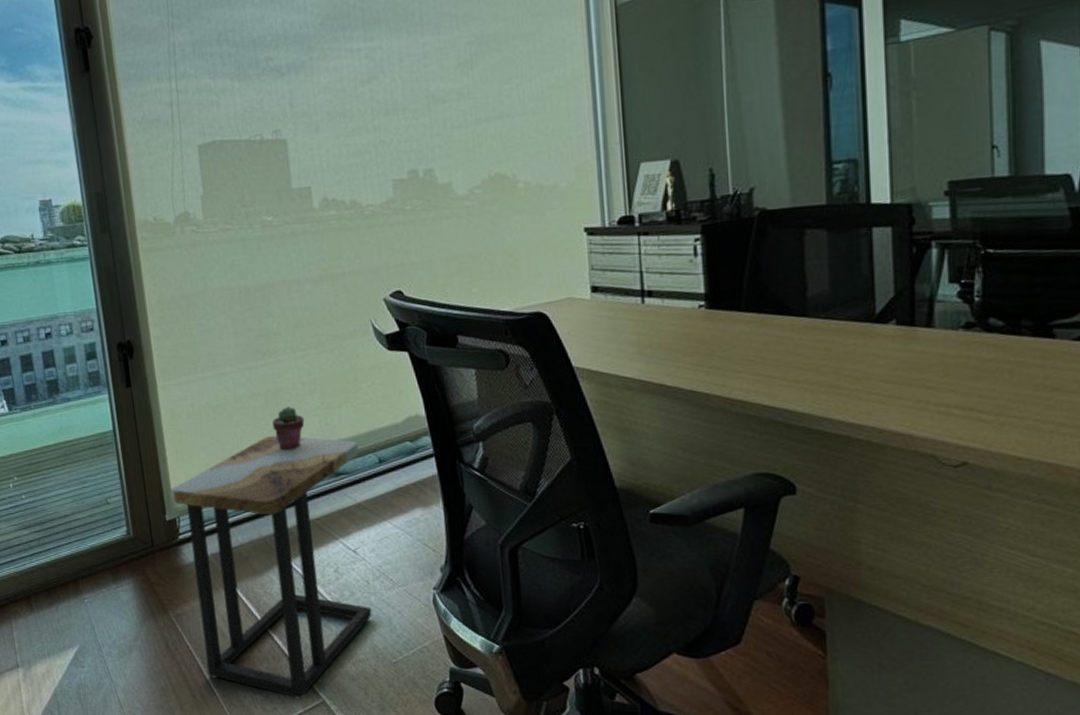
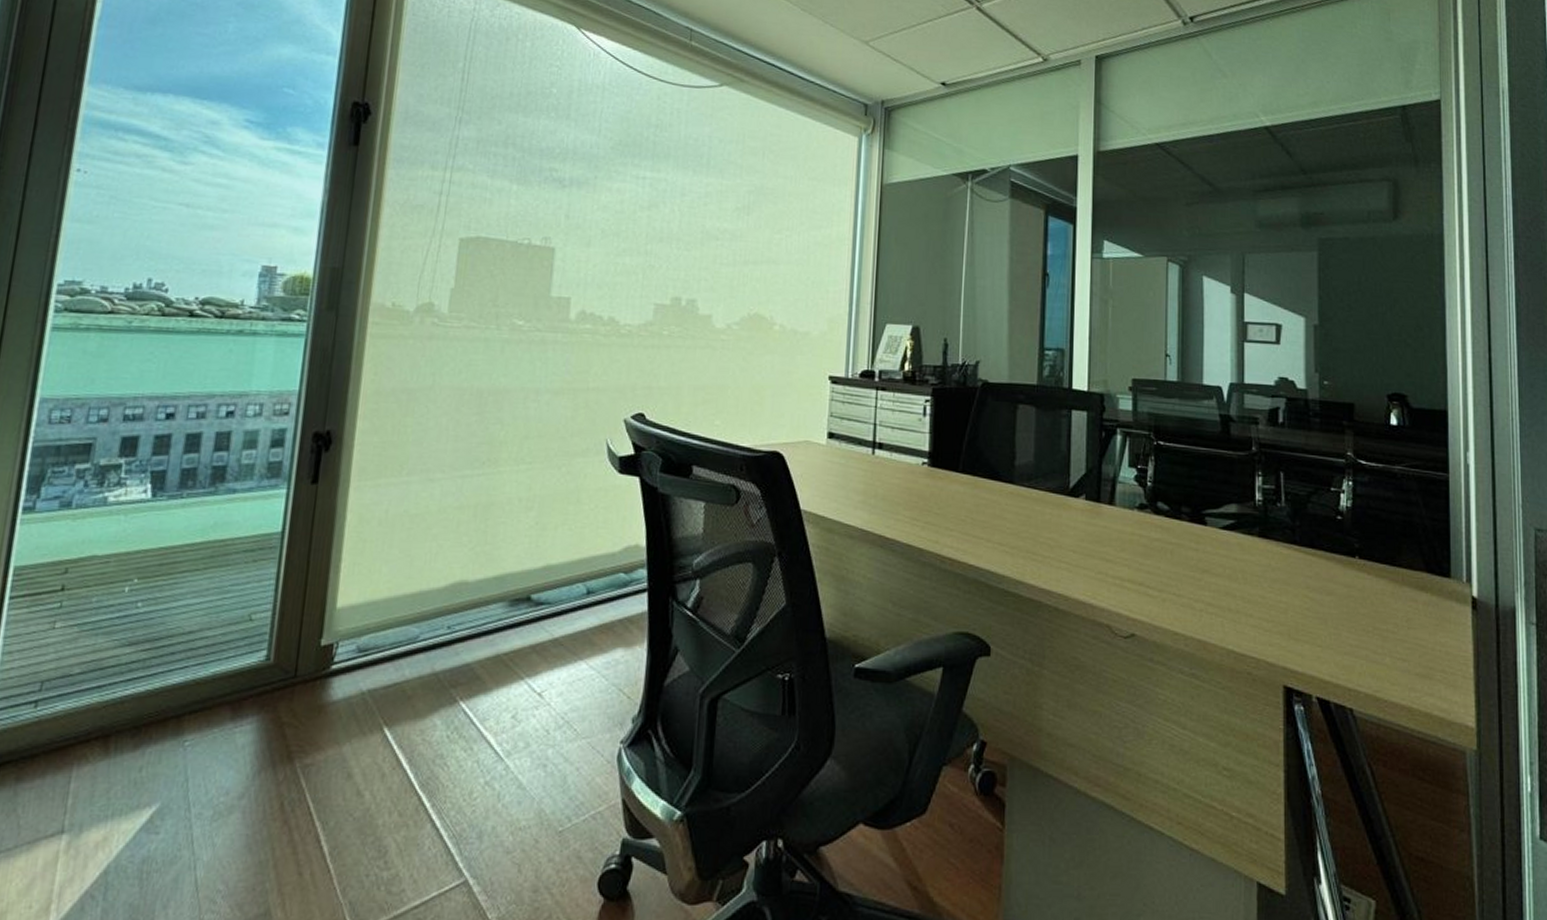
side table: present [172,436,373,700] -> none [326,554,567,879]
potted succulent: present [272,407,305,451] -> none [476,523,514,573]

